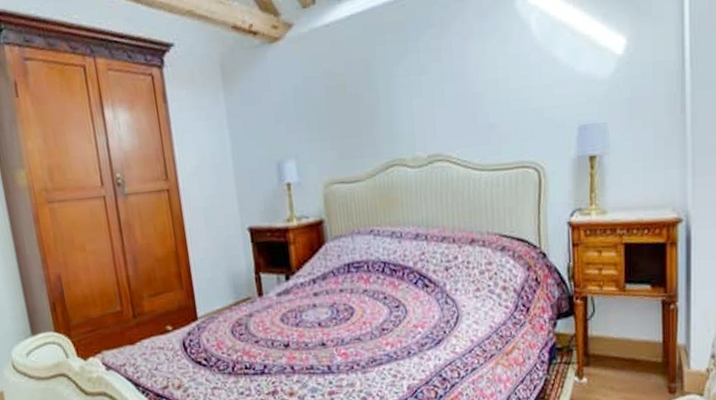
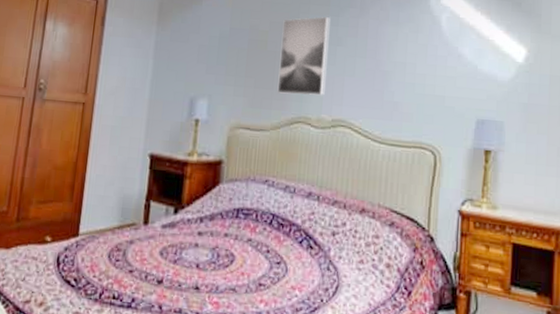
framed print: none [358,44,416,139] -> present [277,16,331,96]

